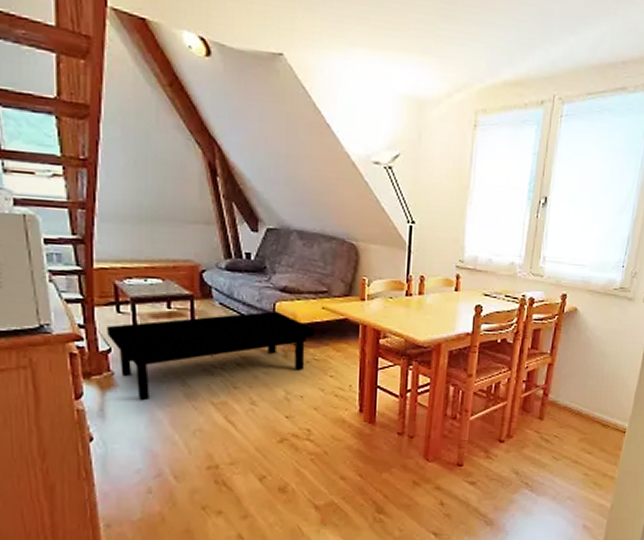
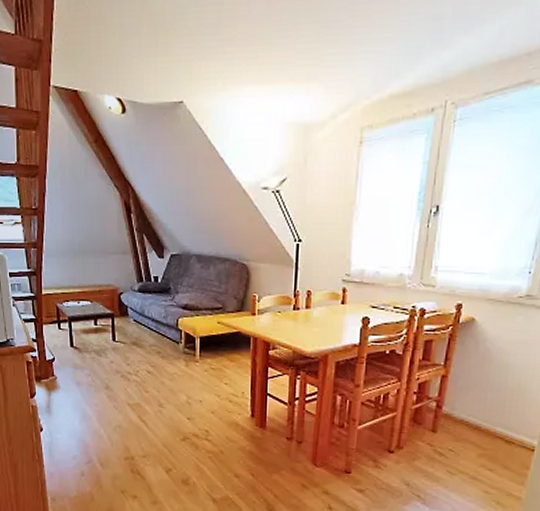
coffee table: present [107,310,315,401] -> none [52,325,212,401]

